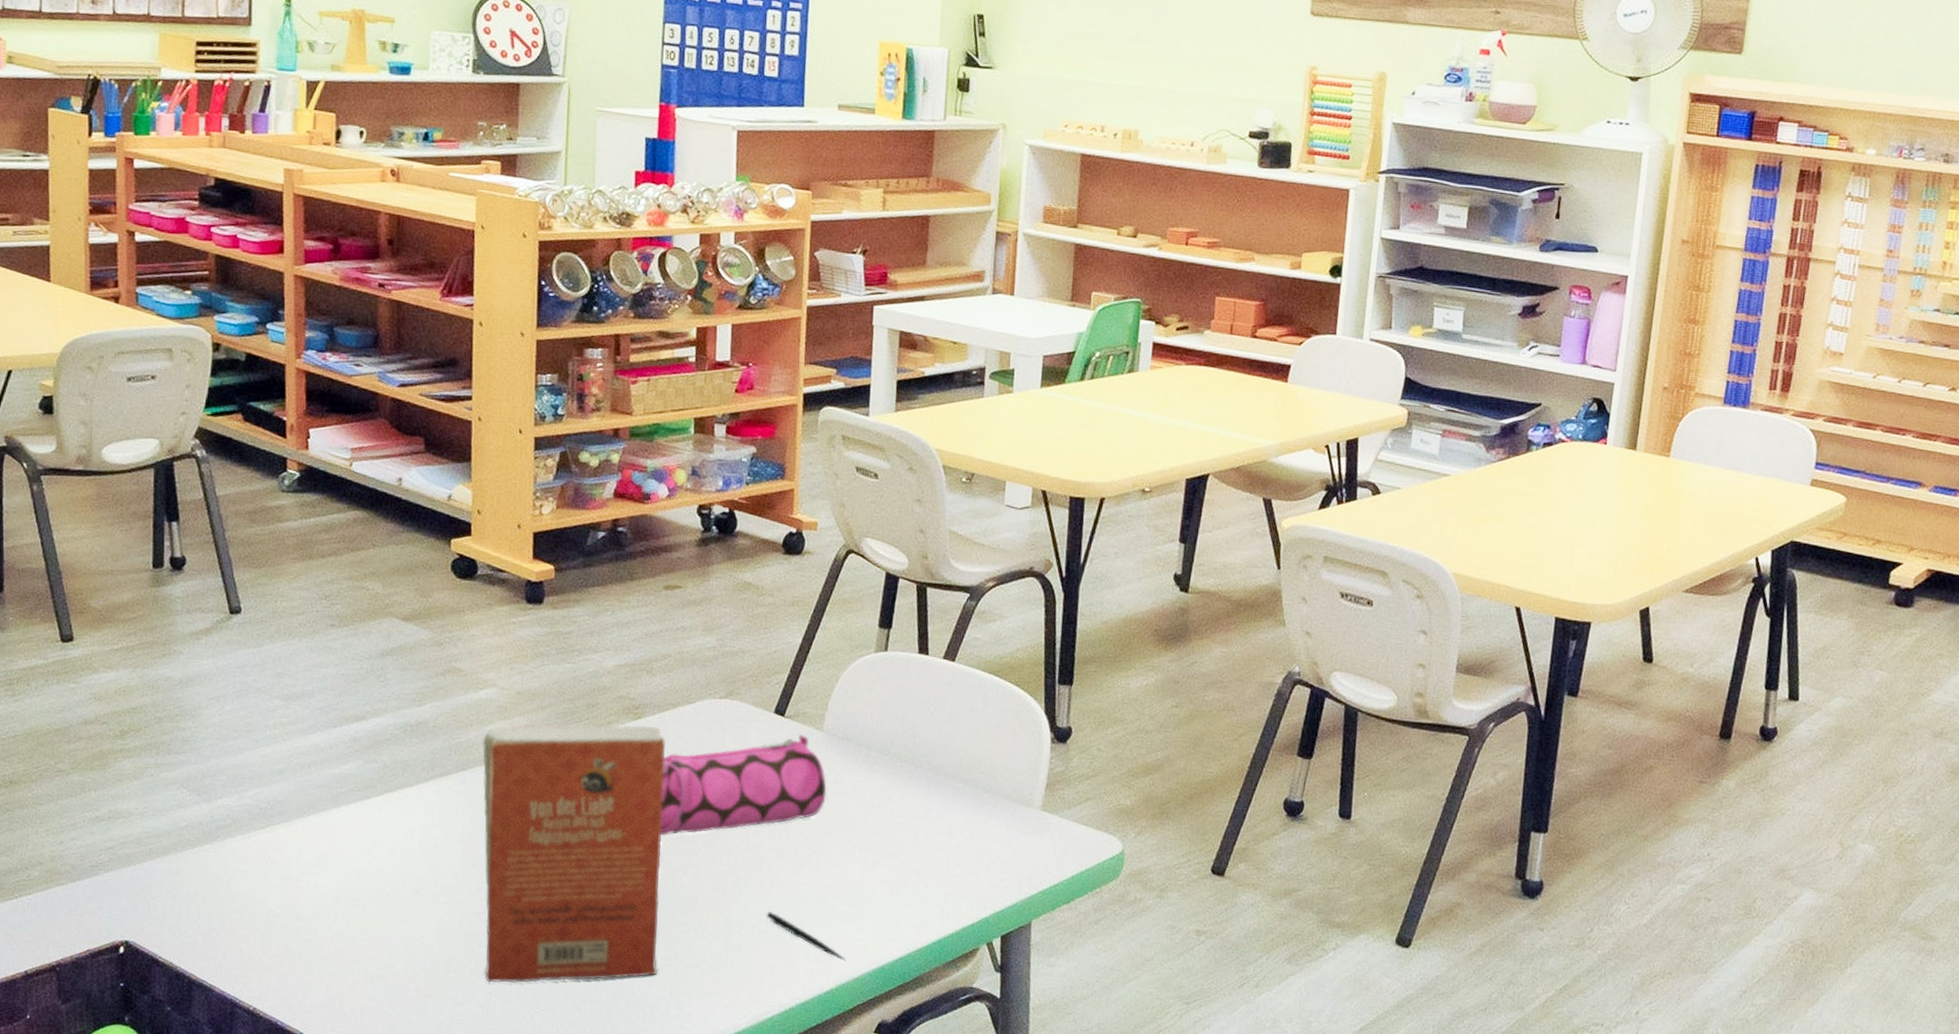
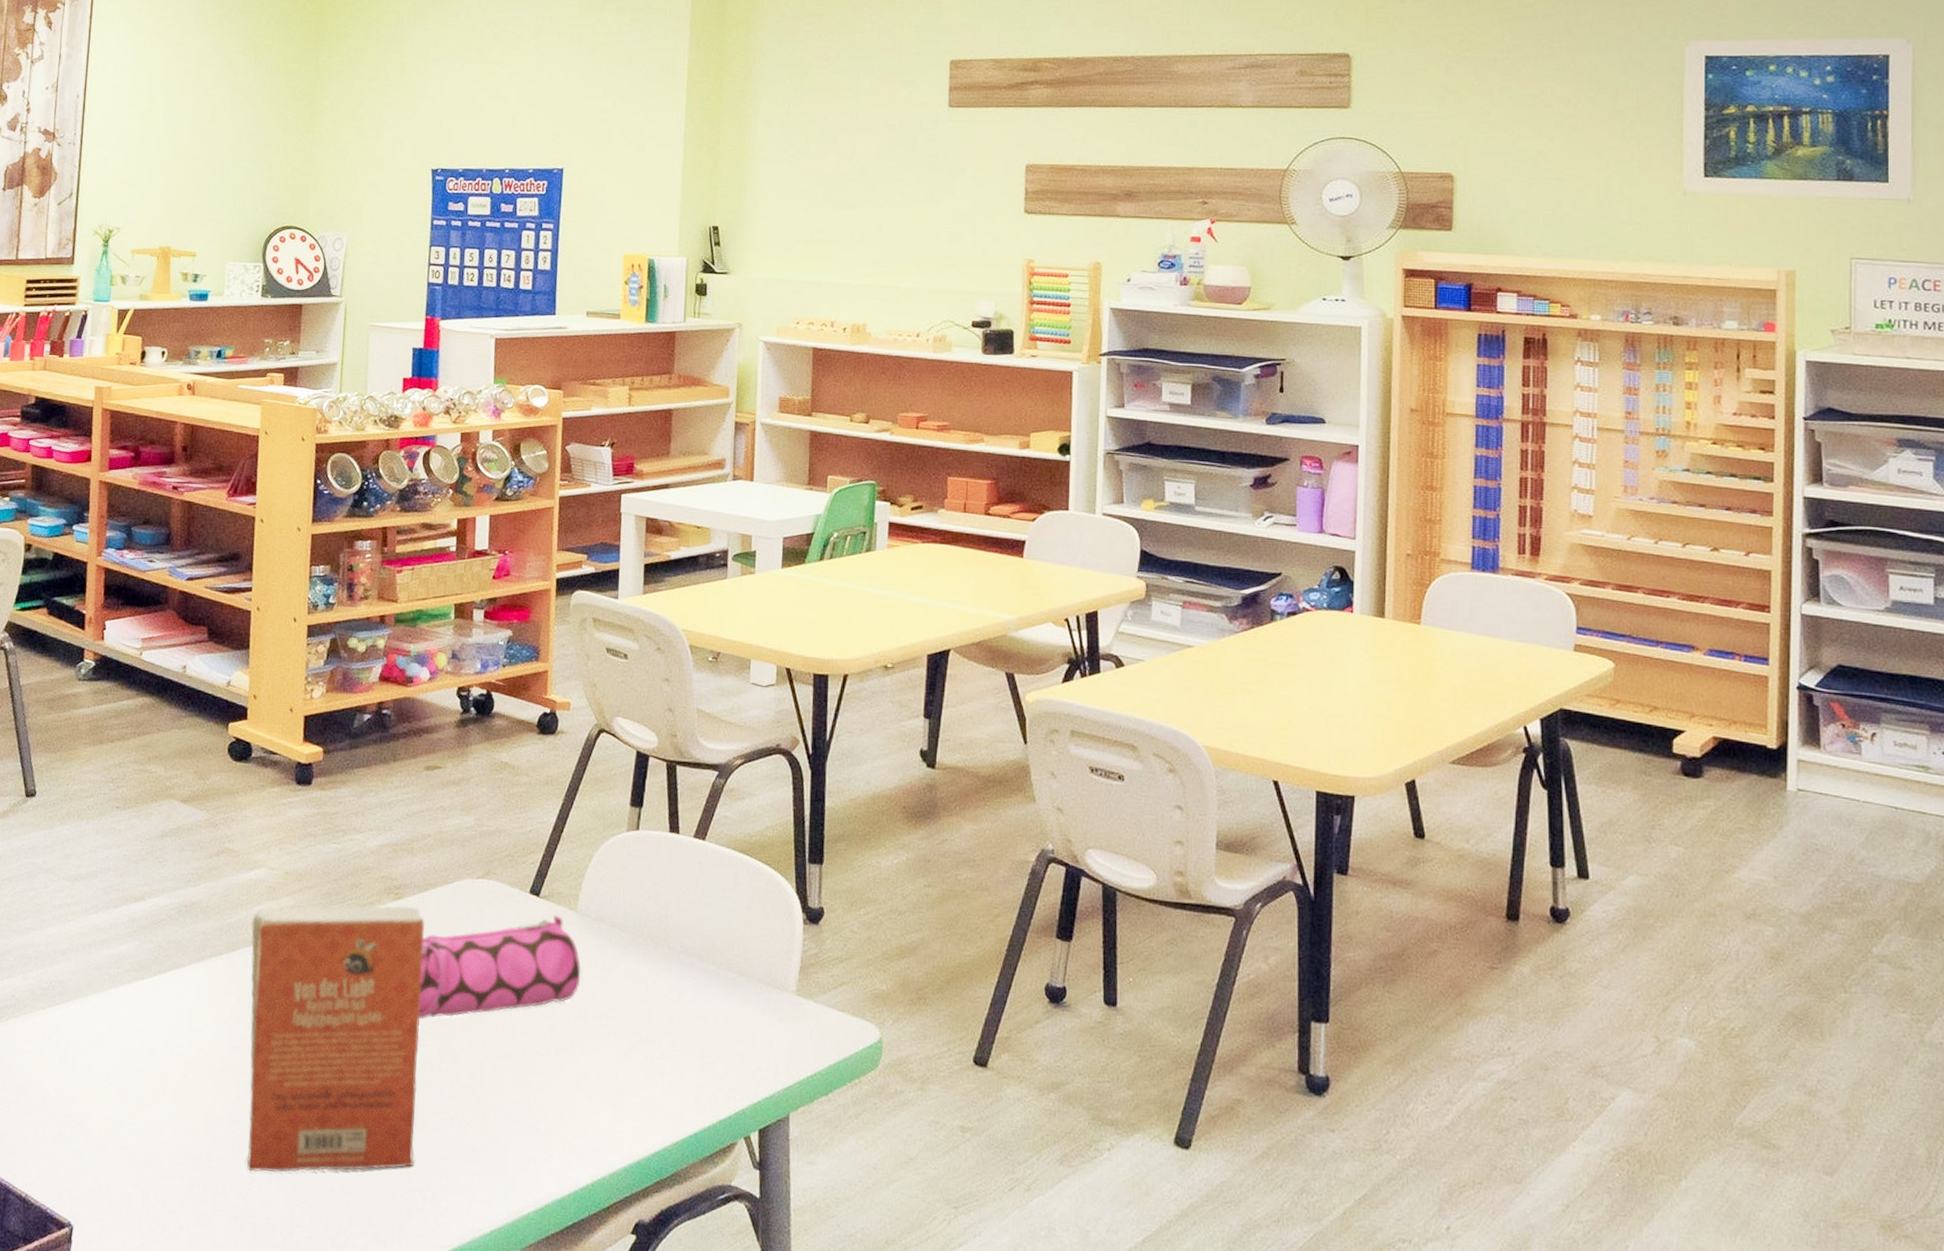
pen: present [766,912,846,962] -> none [522,1100,602,1155]

